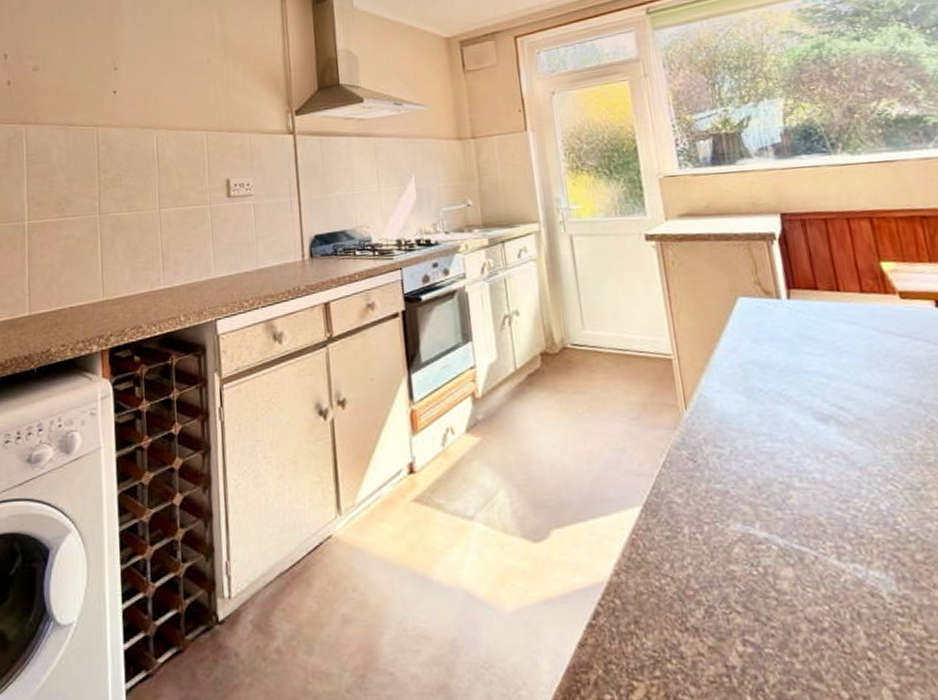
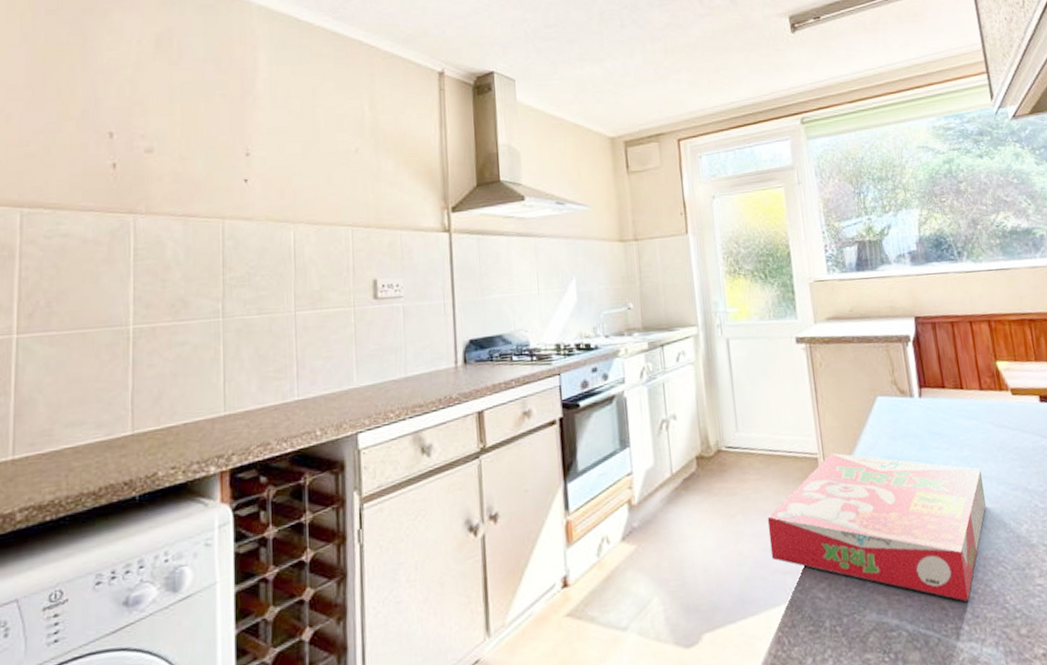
cereal box: none [617,354,871,521] -> present [767,452,987,603]

